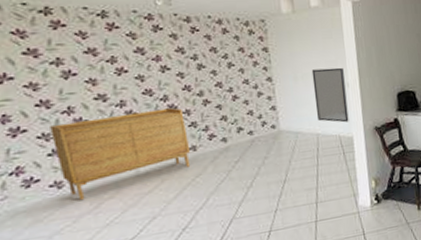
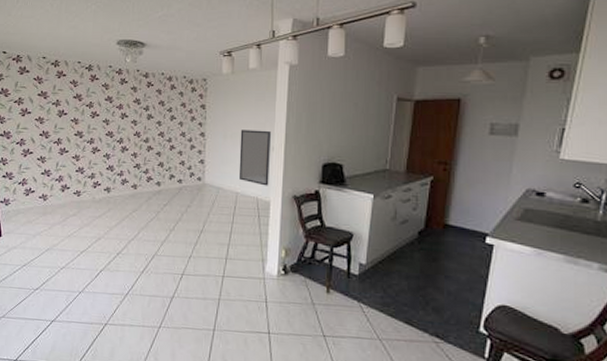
sideboard: present [50,107,191,200] -> none [45,149,133,212]

